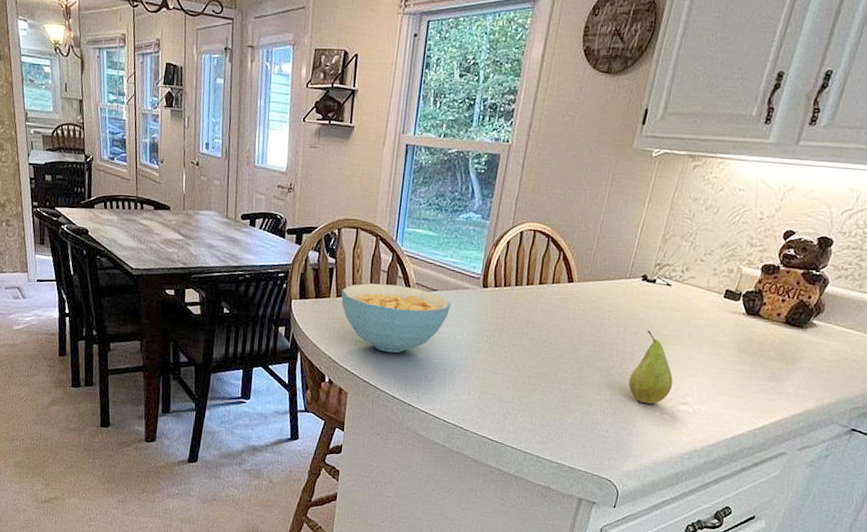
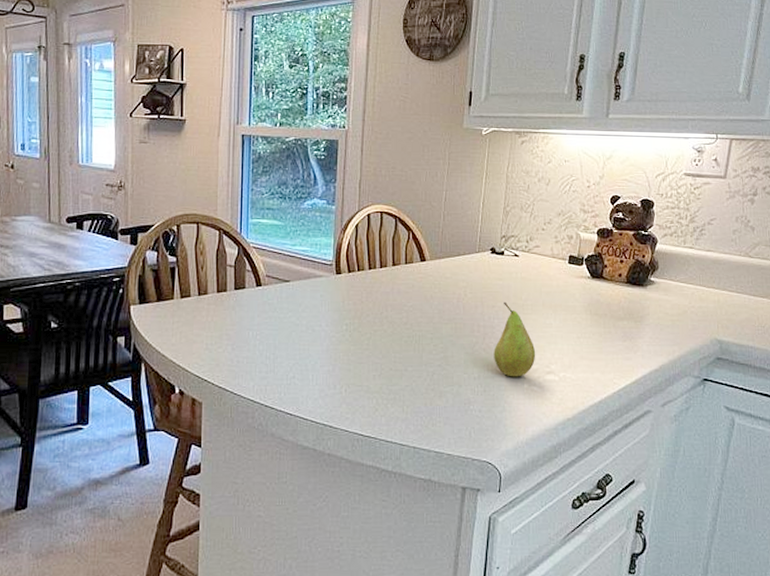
cereal bowl: present [341,283,452,353] -> none [185,279,306,353]

